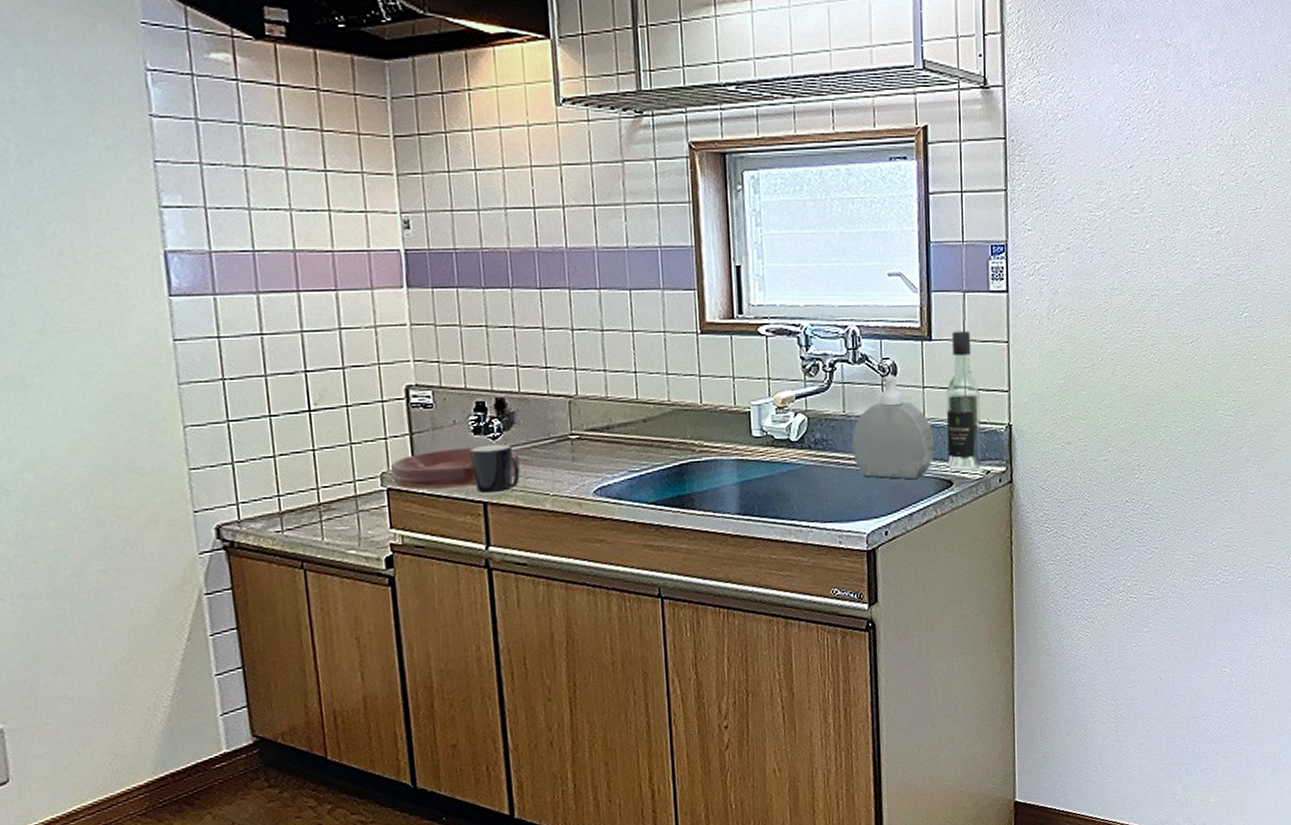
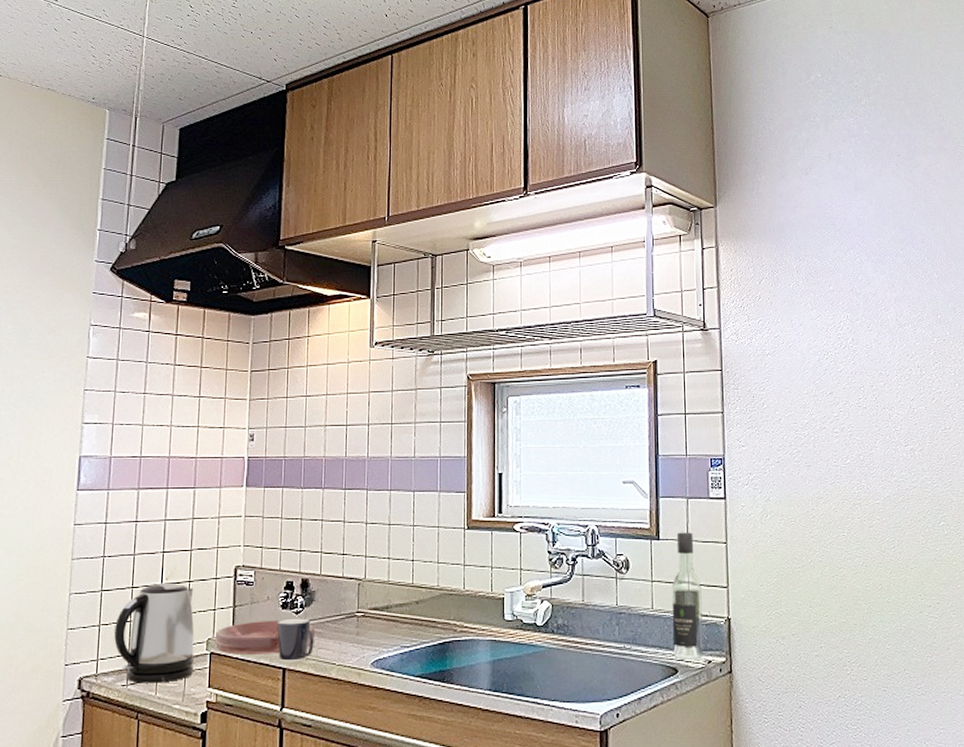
kettle: none [254,408,369,528] -> present [114,582,195,683]
soap bottle: present [852,376,935,480] -> none [589,570,662,666]

